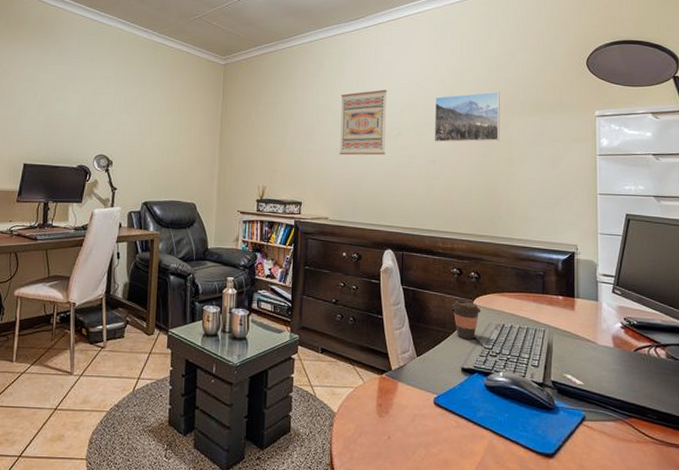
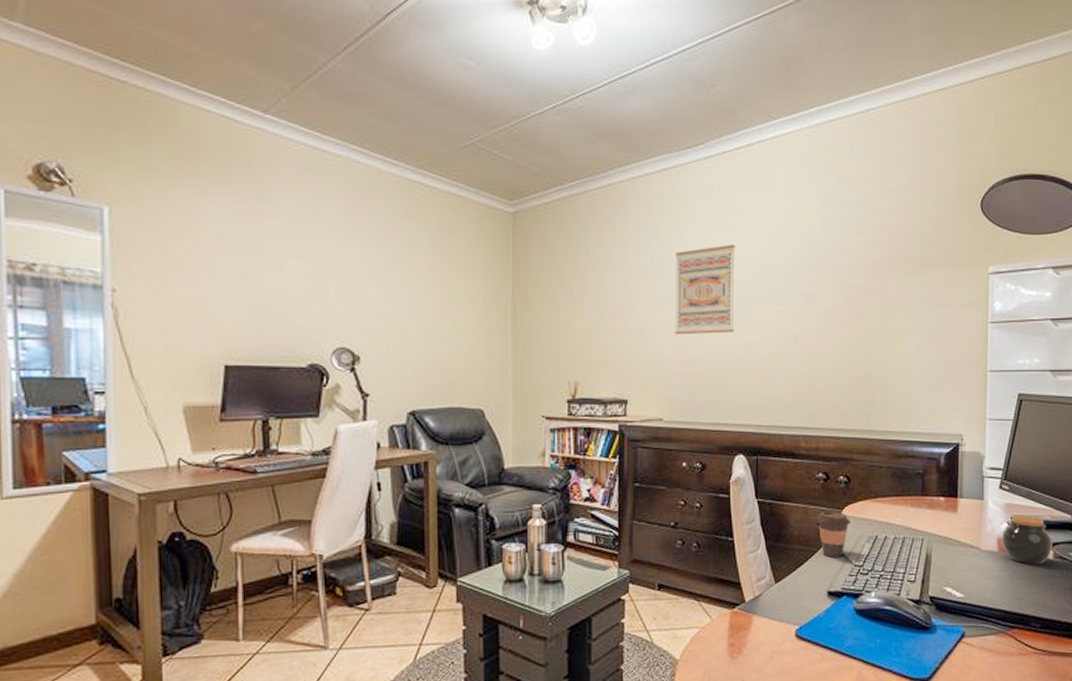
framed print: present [434,91,500,143] -> none [795,244,877,314]
jar: none [617,316,665,362] -> present [1002,514,1053,565]

